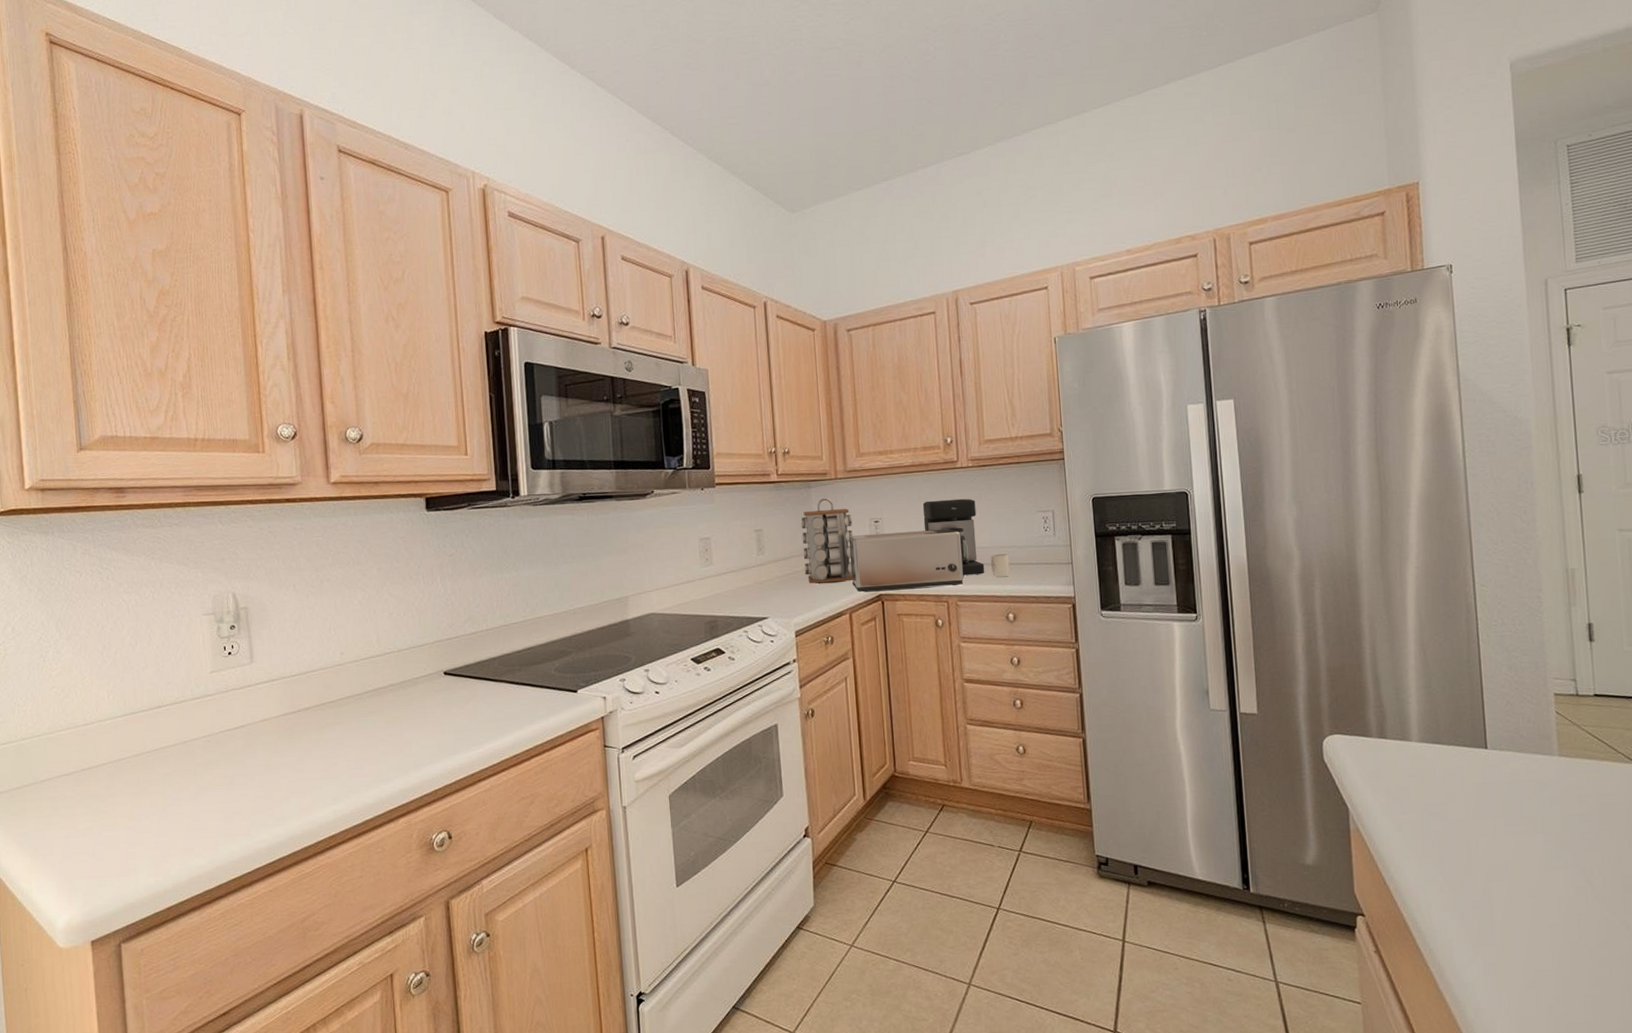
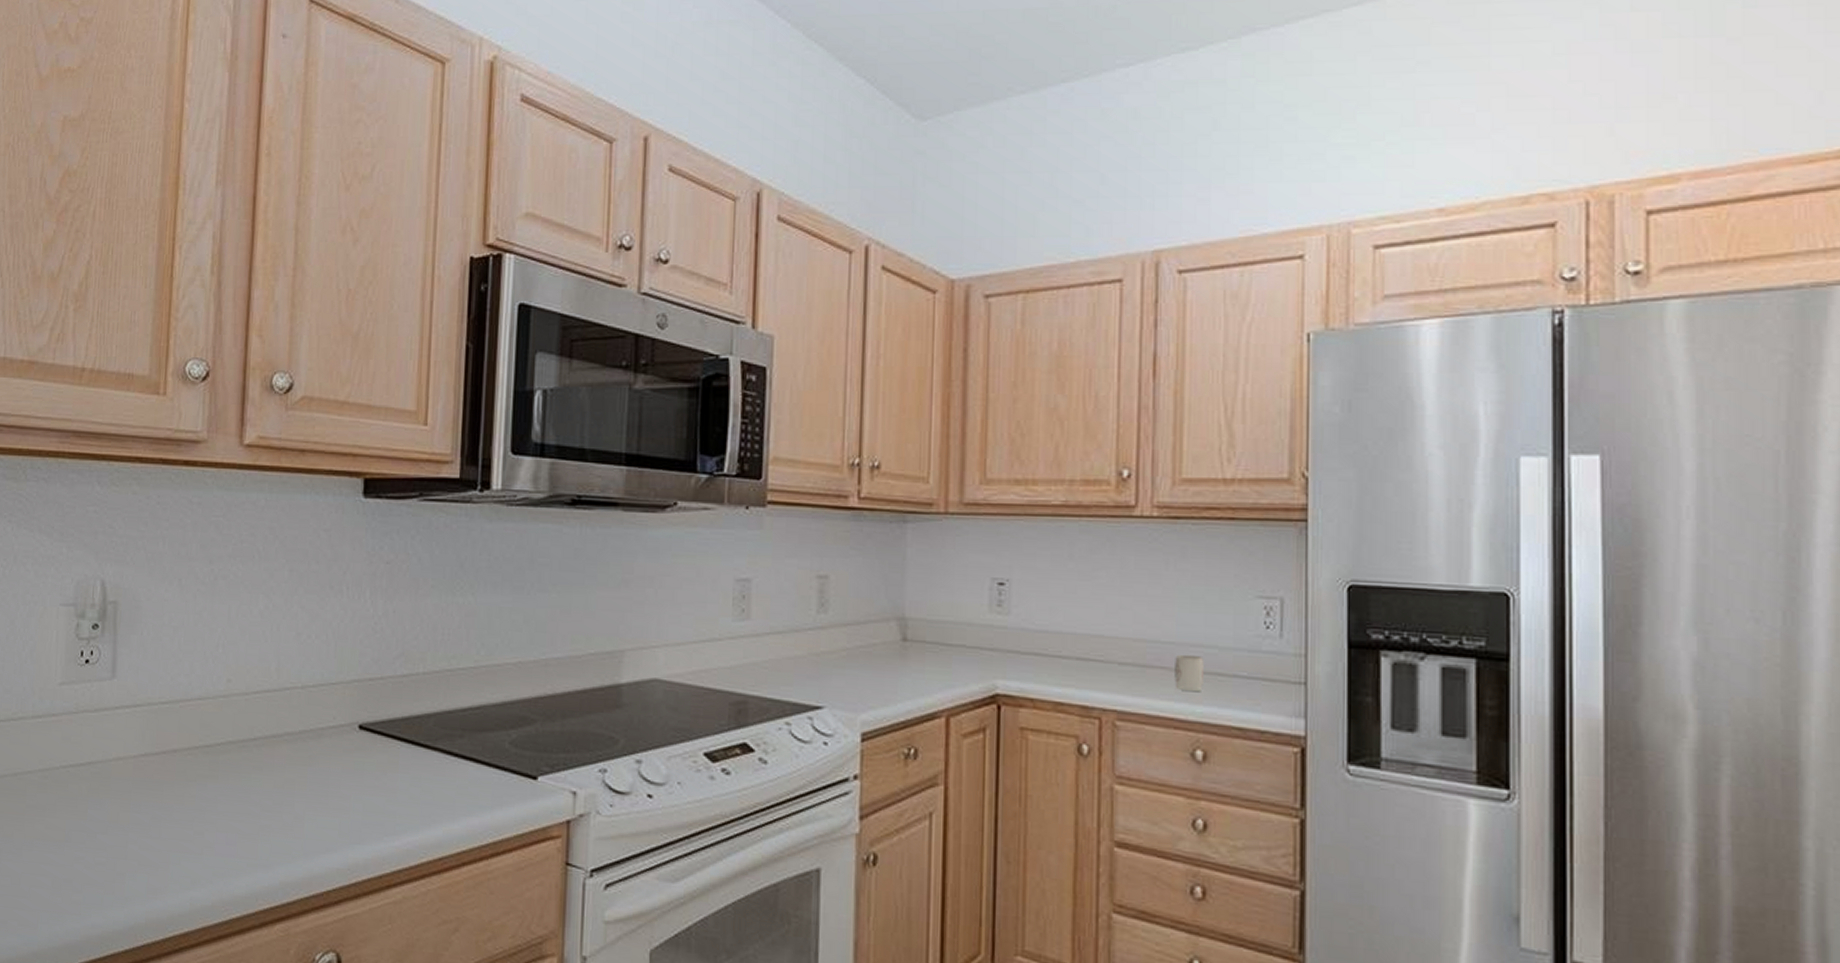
spice rack: present [800,498,854,584] -> none [884,540,965,670]
toaster: present [848,528,964,593] -> none [954,599,1131,696]
coffee maker: present [922,498,985,576] -> none [1073,561,1164,684]

